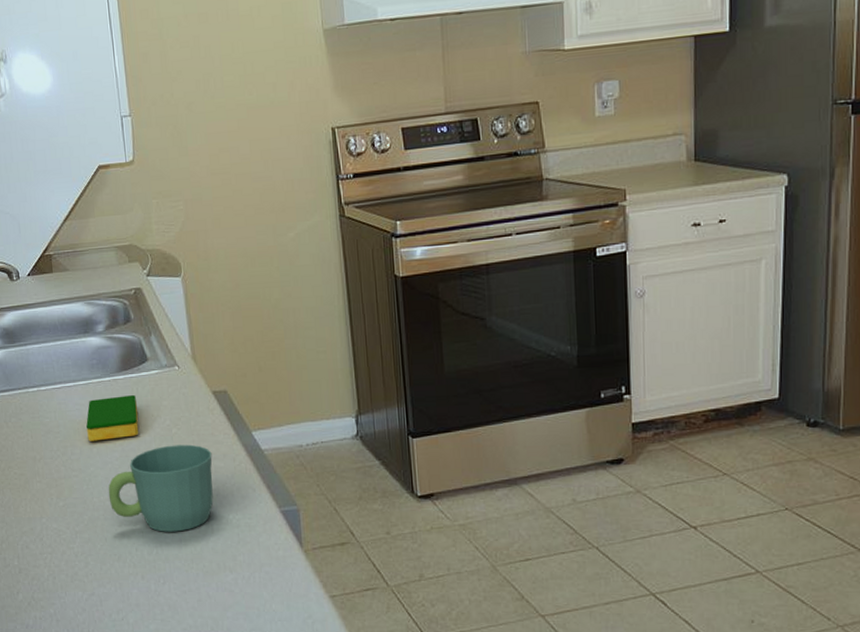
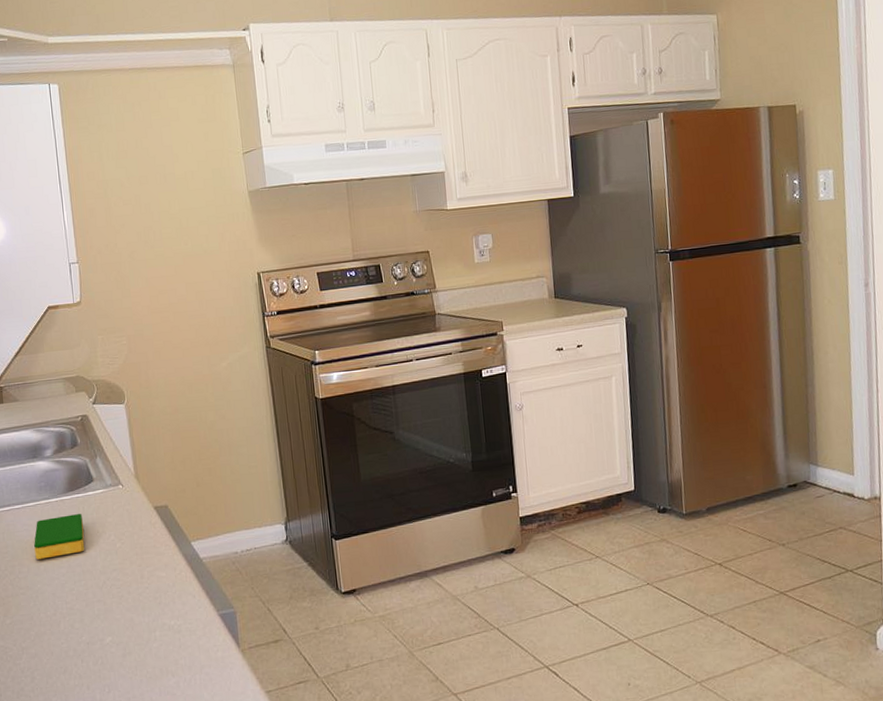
mug: present [108,444,213,532] -> none [54,557,156,642]

